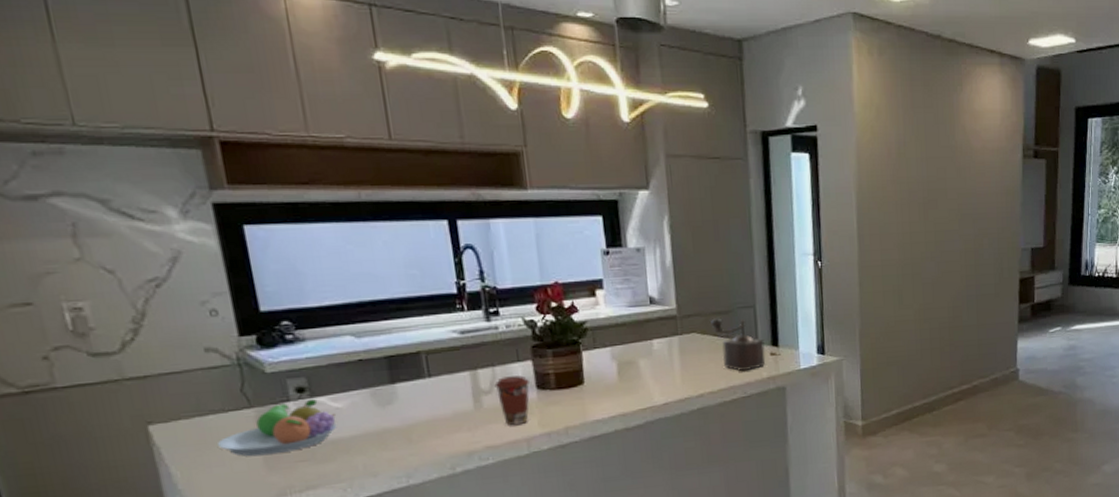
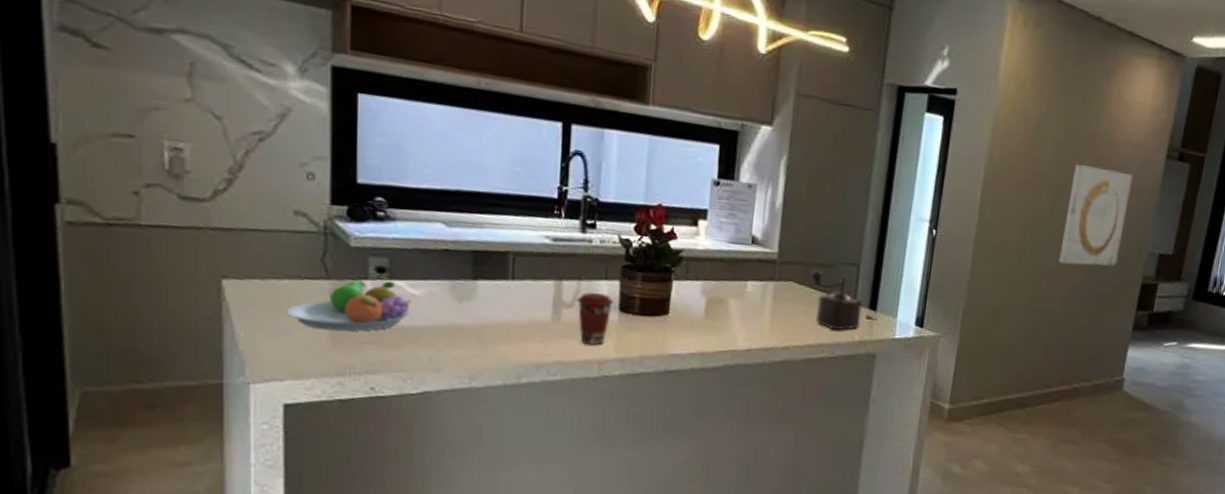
wall art: none [939,177,996,273] -> present [1059,164,1133,266]

